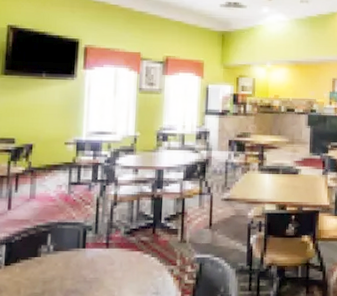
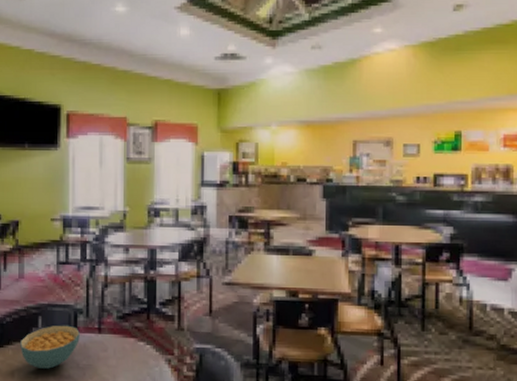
cereal bowl: none [28,241,88,284] -> present [20,325,80,369]

